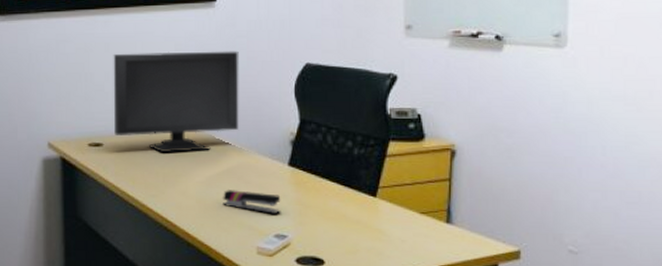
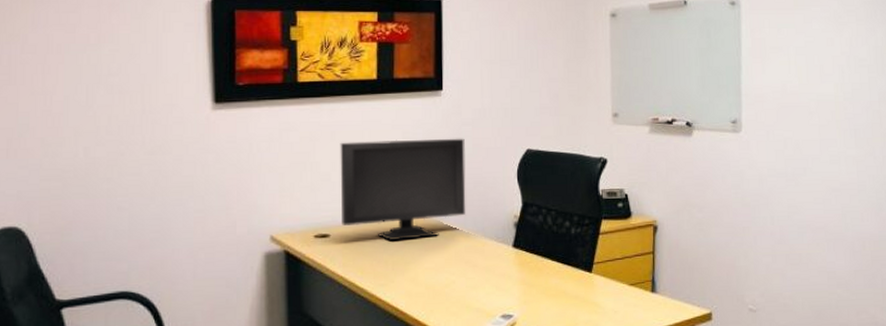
stapler: present [223,190,281,214] -> none [451,274,507,295]

